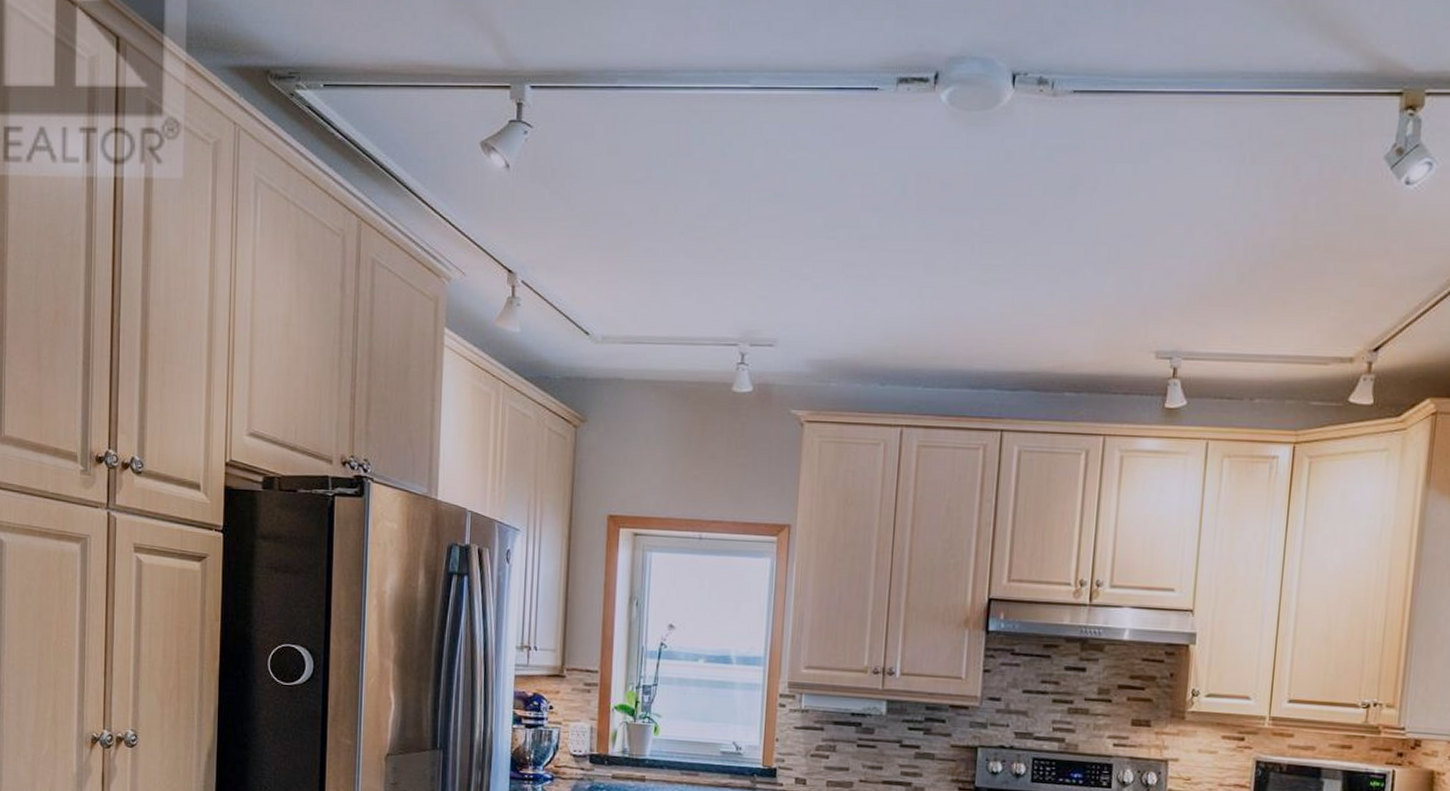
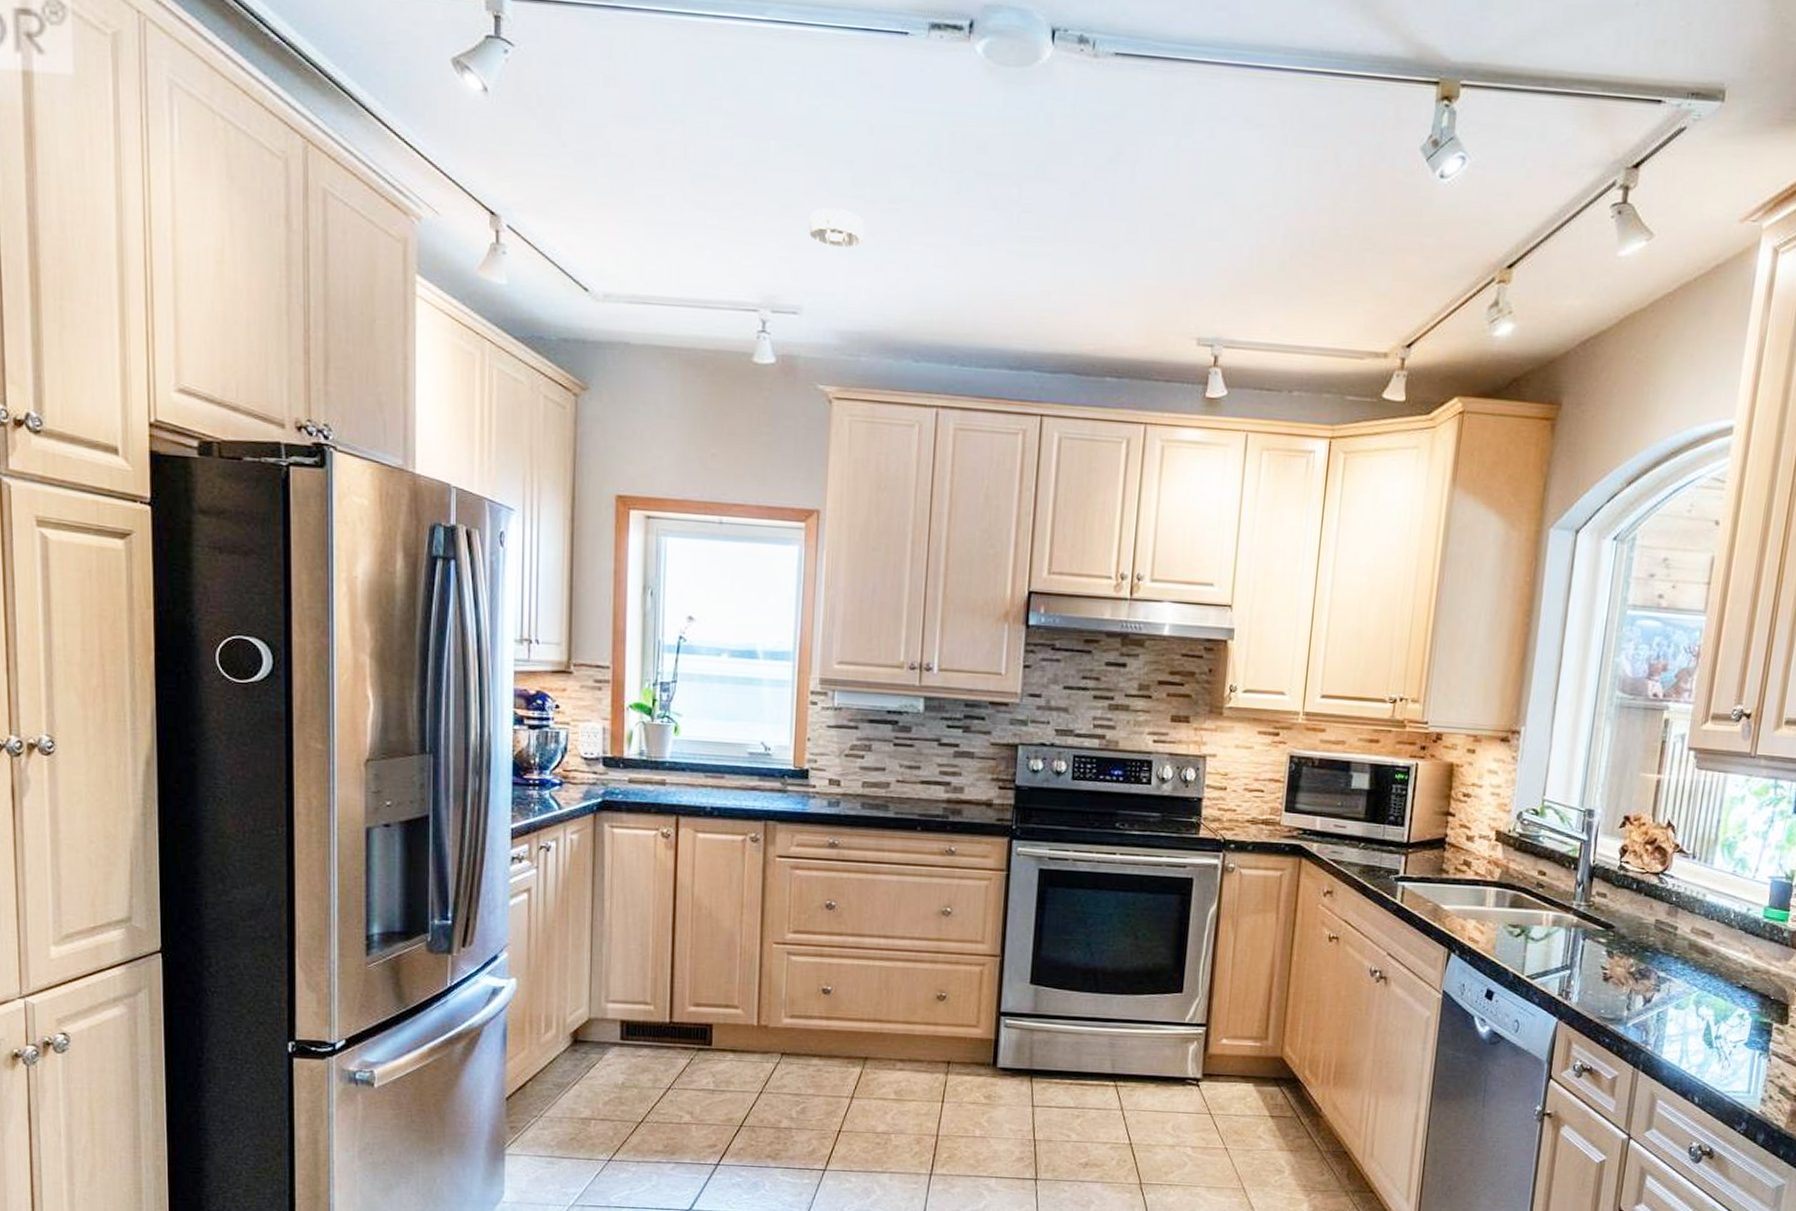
smoke detector: none [785,249,835,285] -> present [809,208,864,248]

